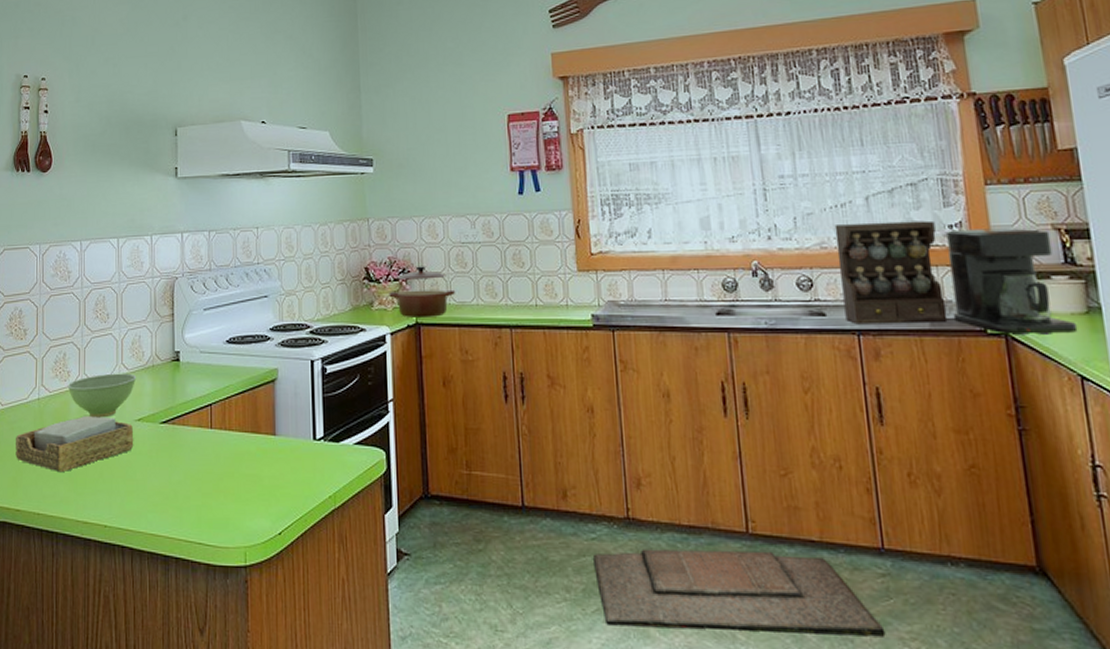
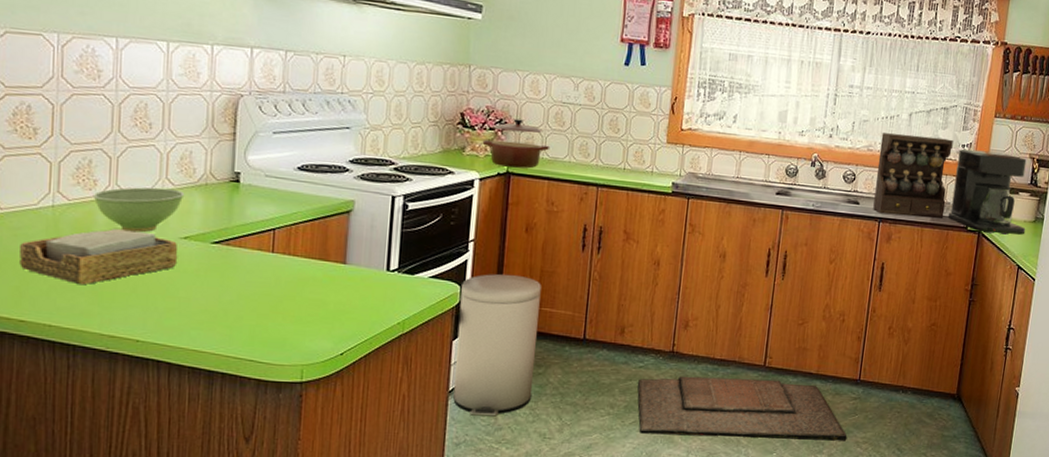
pedal bin: none [387,435,475,605] -> present [453,273,541,418]

